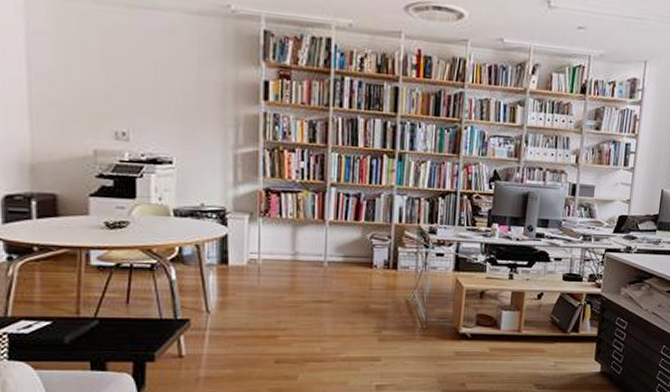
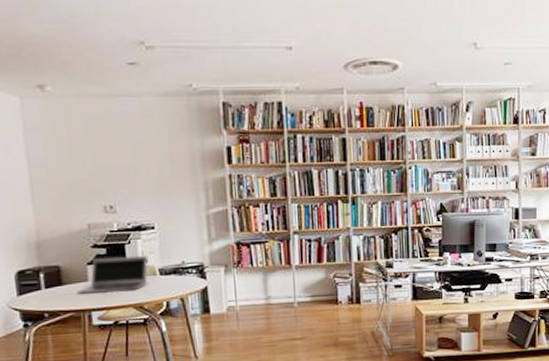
laptop: none [75,189,161,231] -> present [77,255,148,295]

